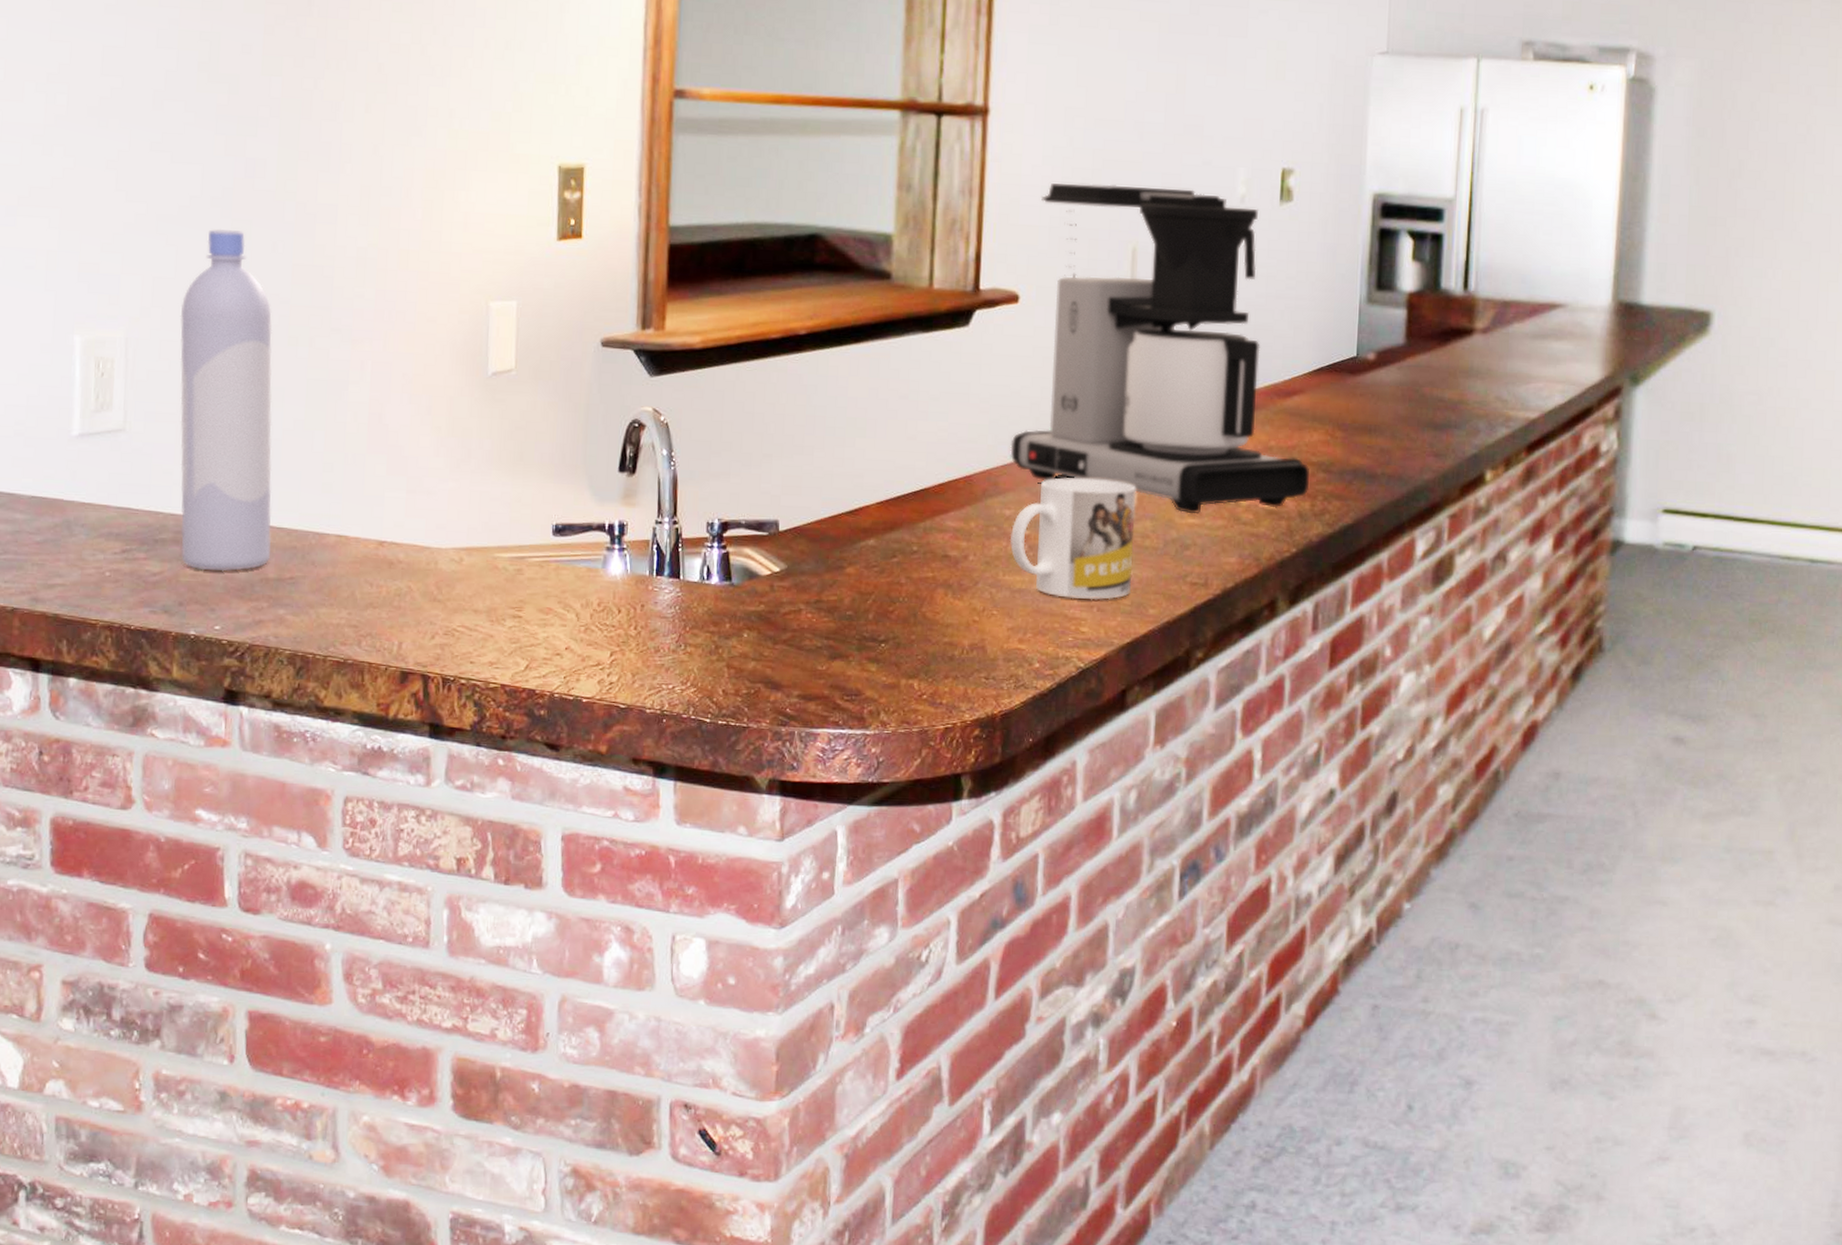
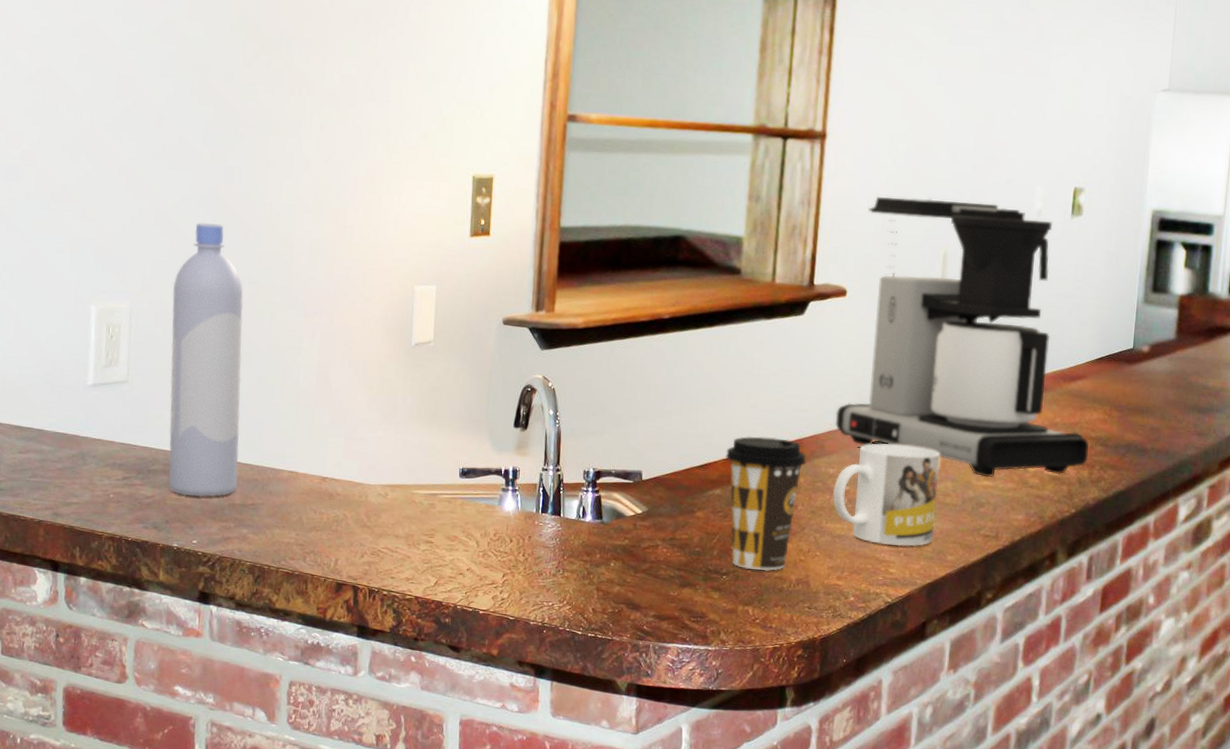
coffee cup: none [879,473,977,636] -> present [725,436,806,571]

